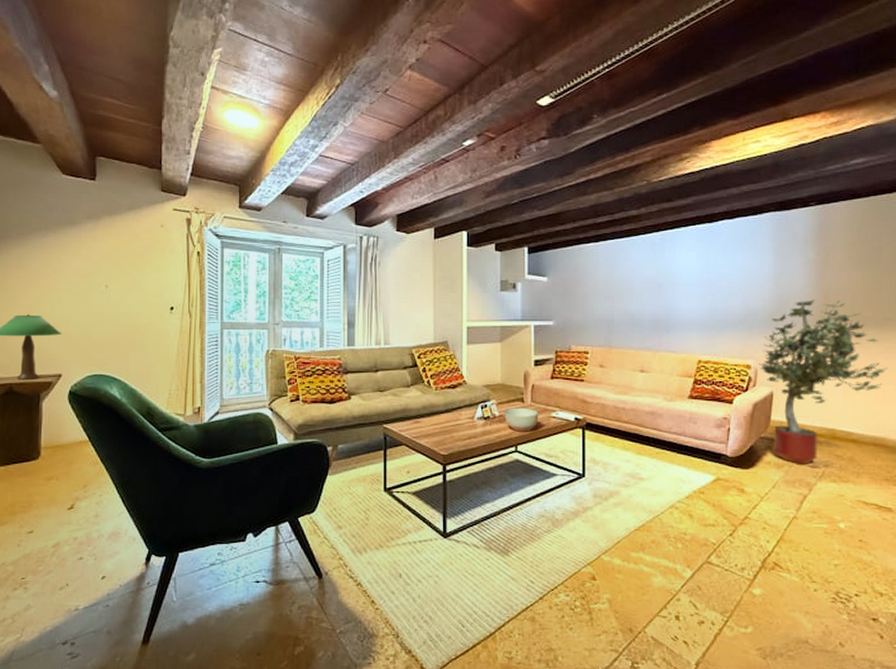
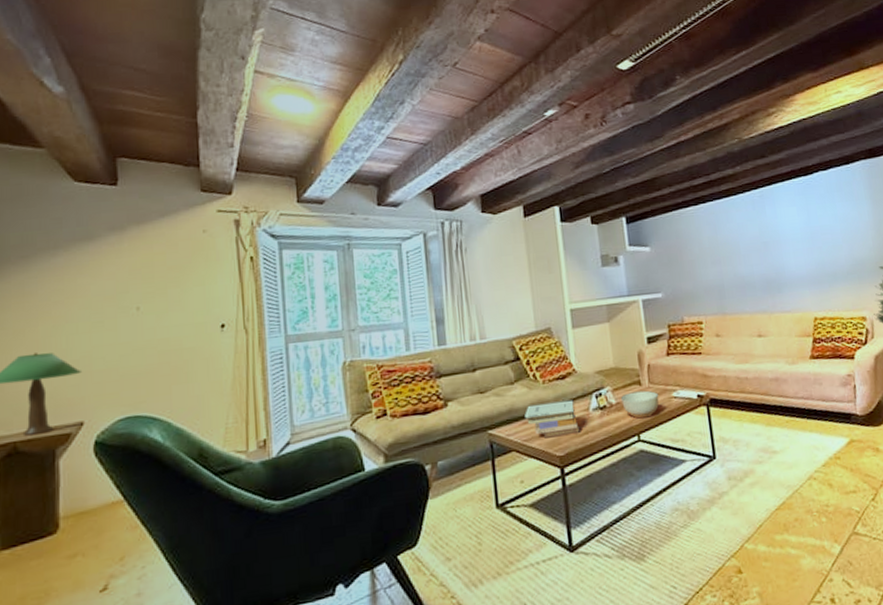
books: none [417,407,464,438] -> present [525,400,580,439]

